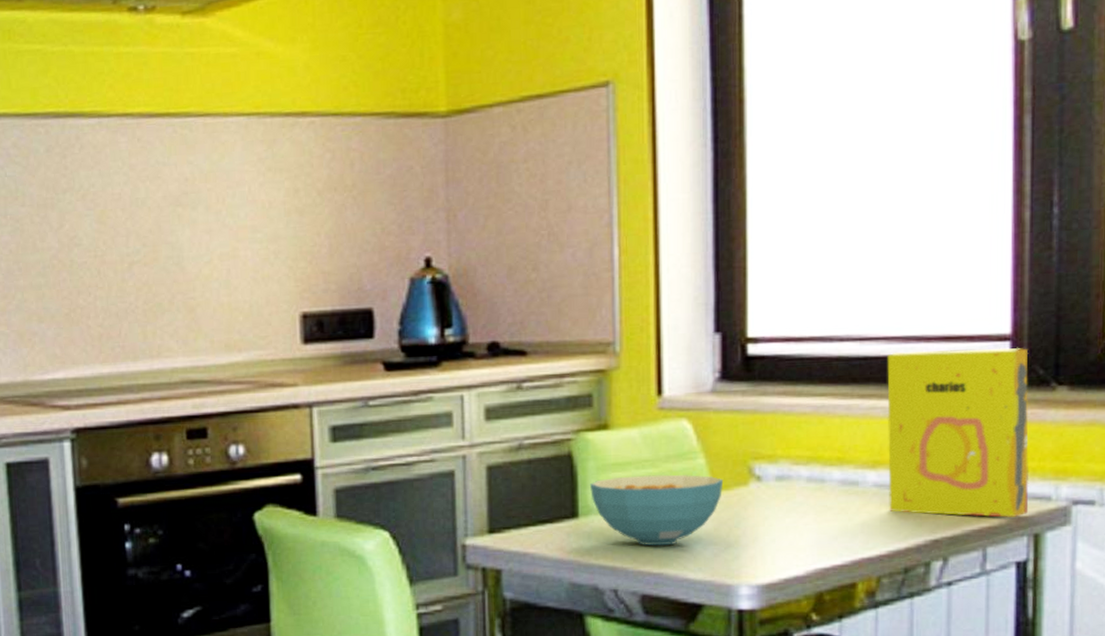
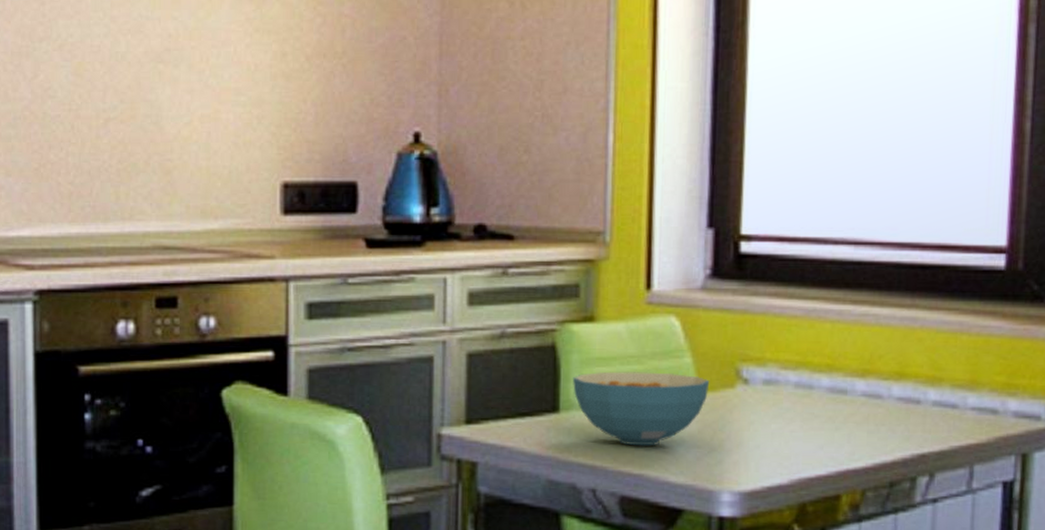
cereal box: present [887,348,1029,517] -> none [876,258,1024,435]

